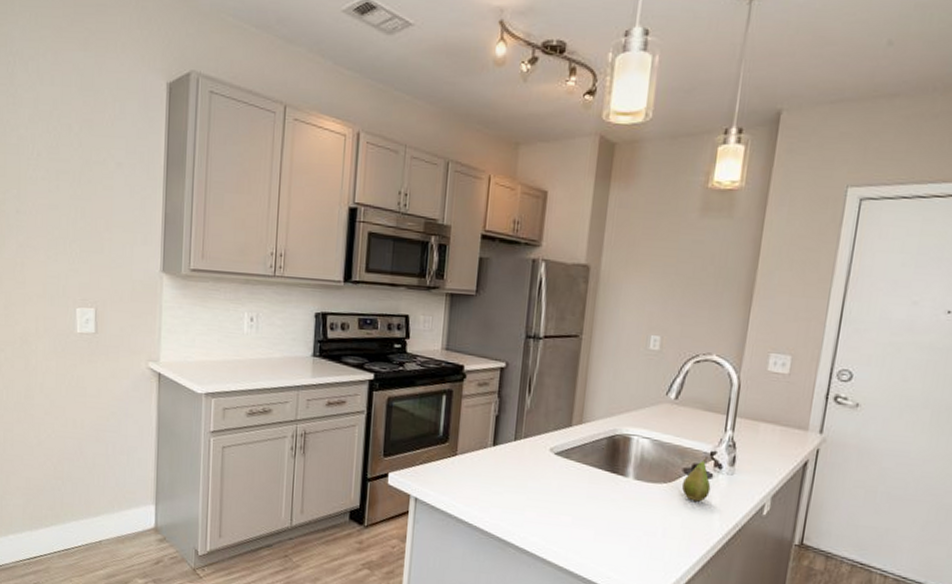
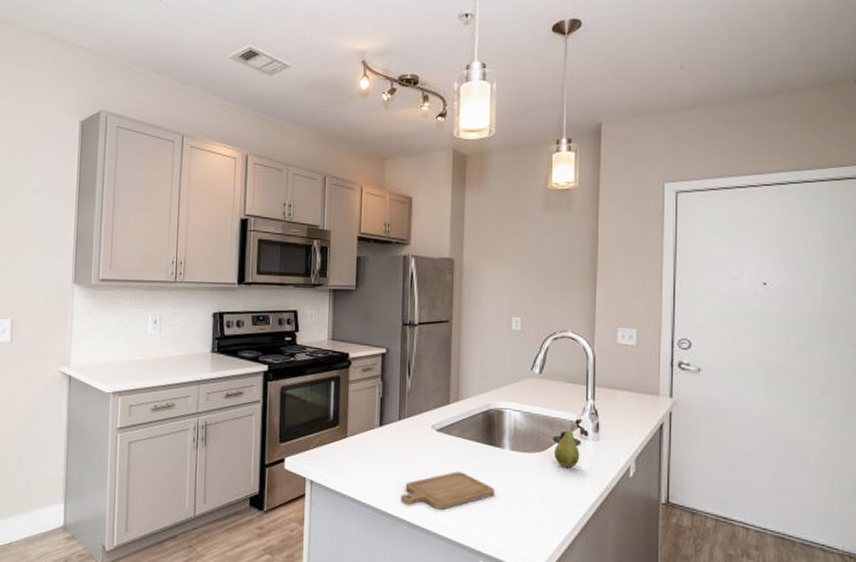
chopping board: none [510,498,614,536] -> present [401,471,496,510]

